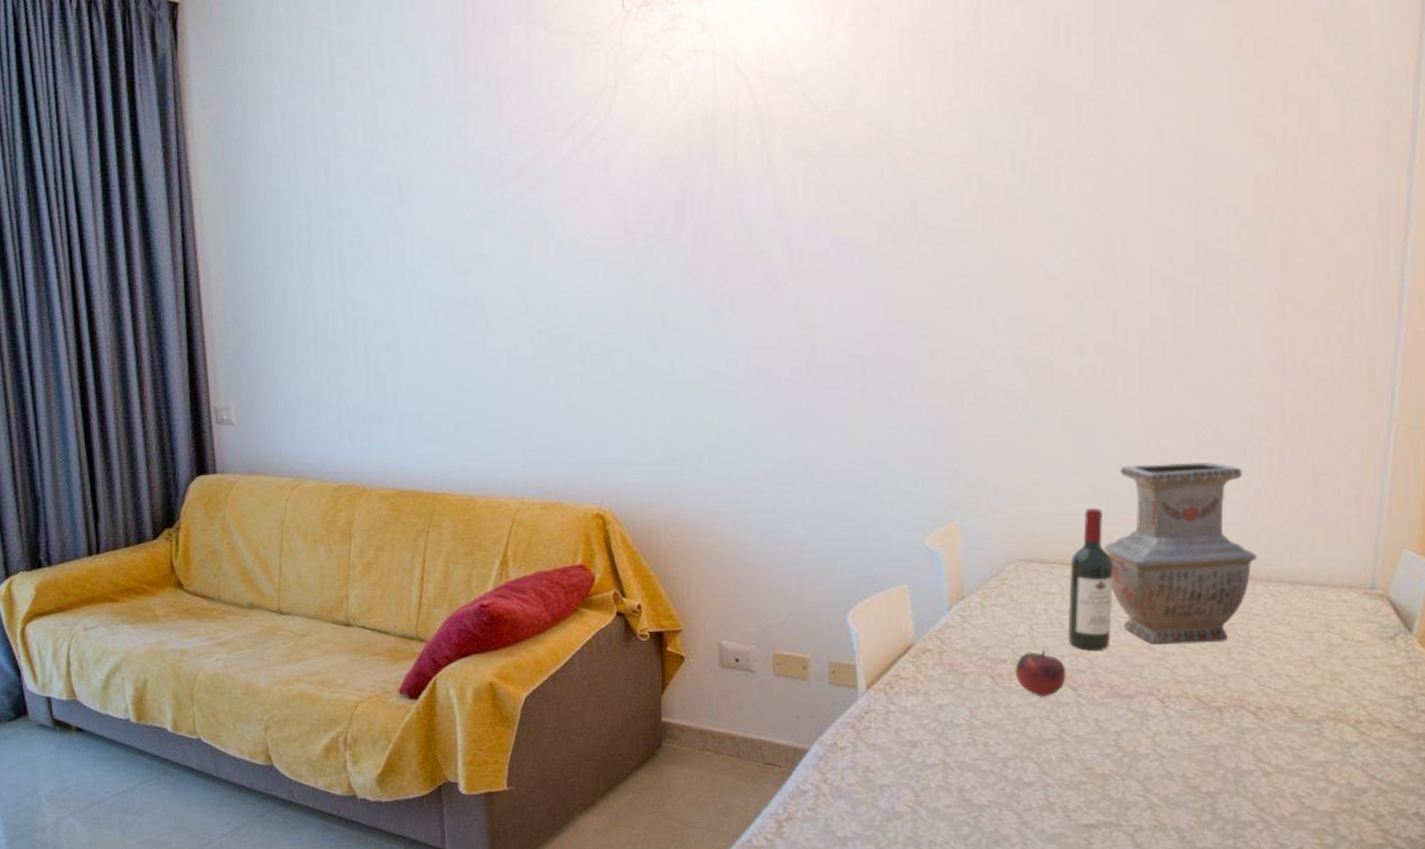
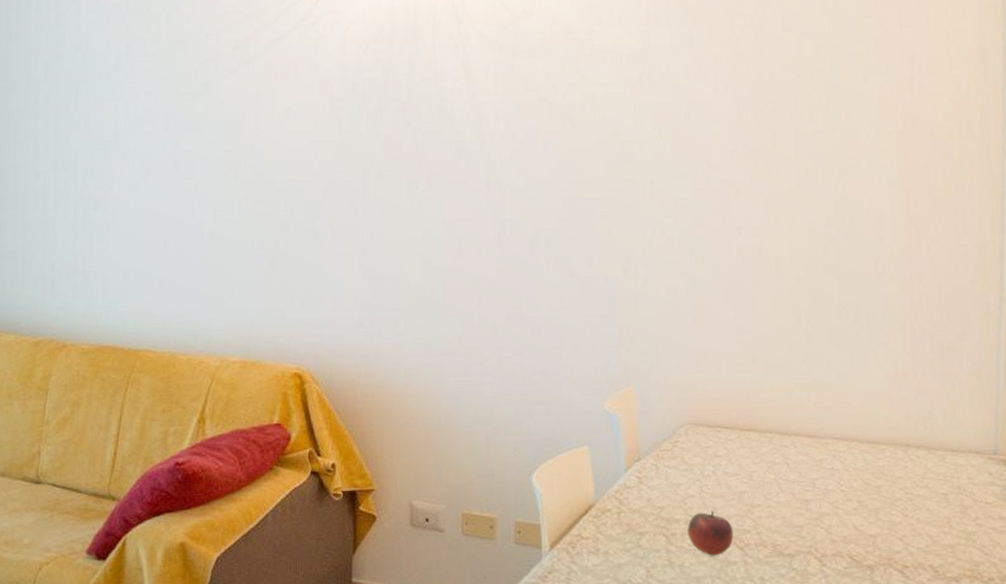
wine bottle: present [1067,507,1113,649] -> none [733,376,774,510]
vase: present [1104,462,1257,644] -> none [764,335,897,505]

